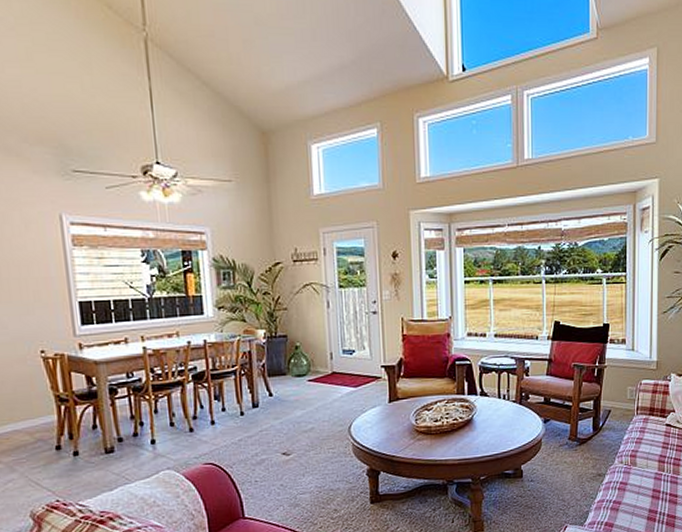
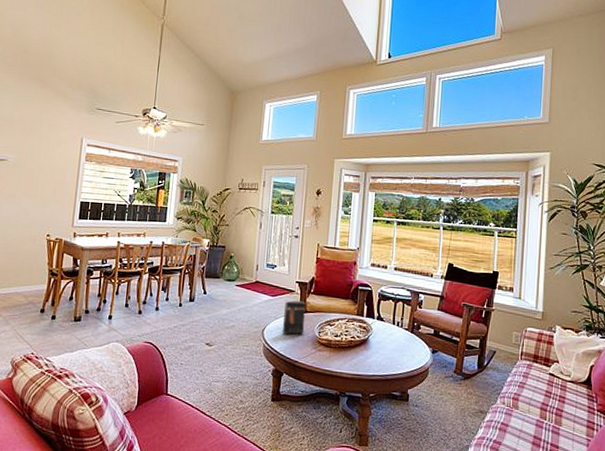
book: none [371,386,399,428] -> present [282,300,306,335]

